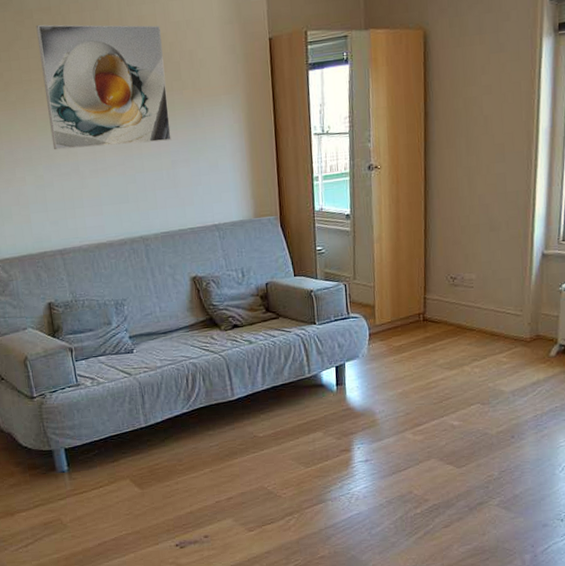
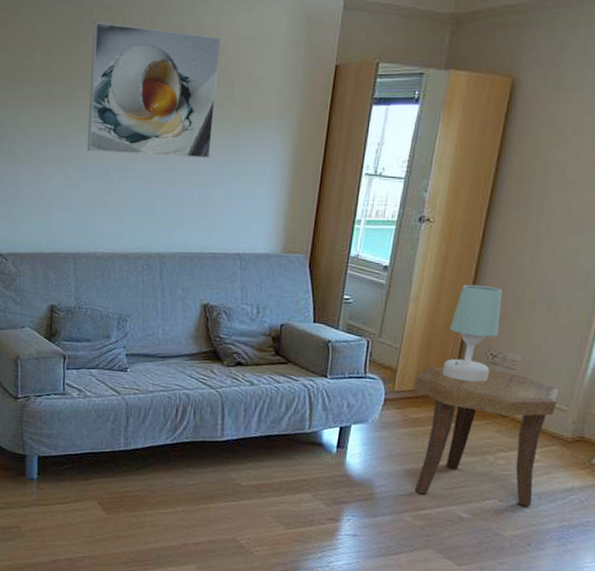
side table: none [391,291,514,412] -> present [413,366,561,507]
table lamp: none [412,217,454,306] -> present [441,284,503,383]

